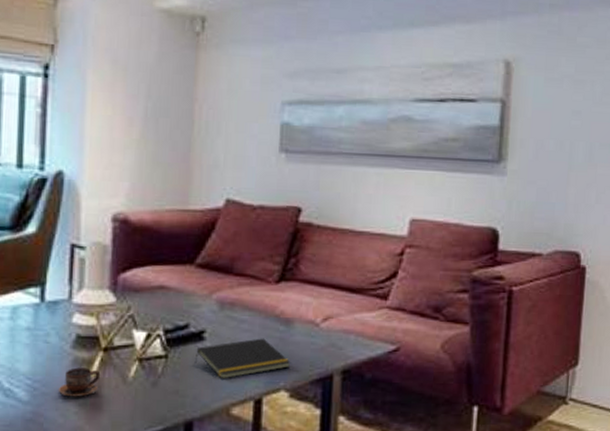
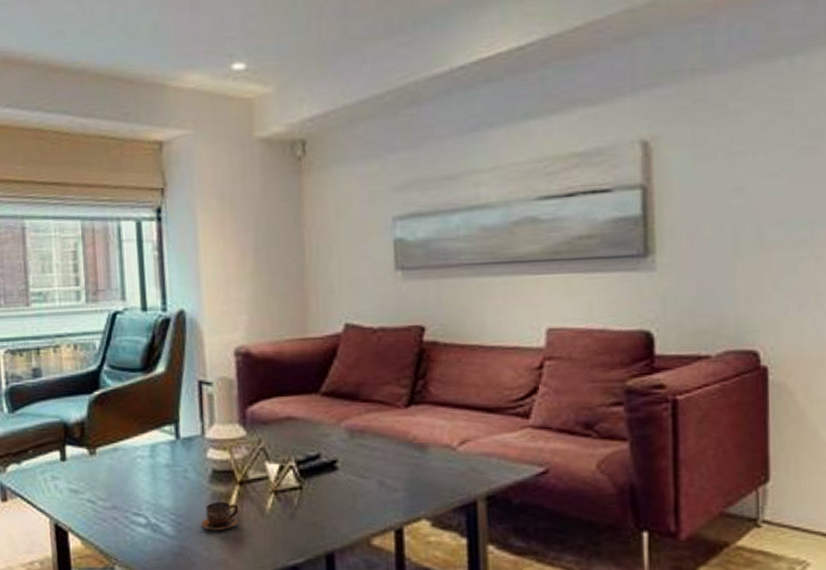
notepad: present [194,338,291,379] -> none [329,465,430,509]

